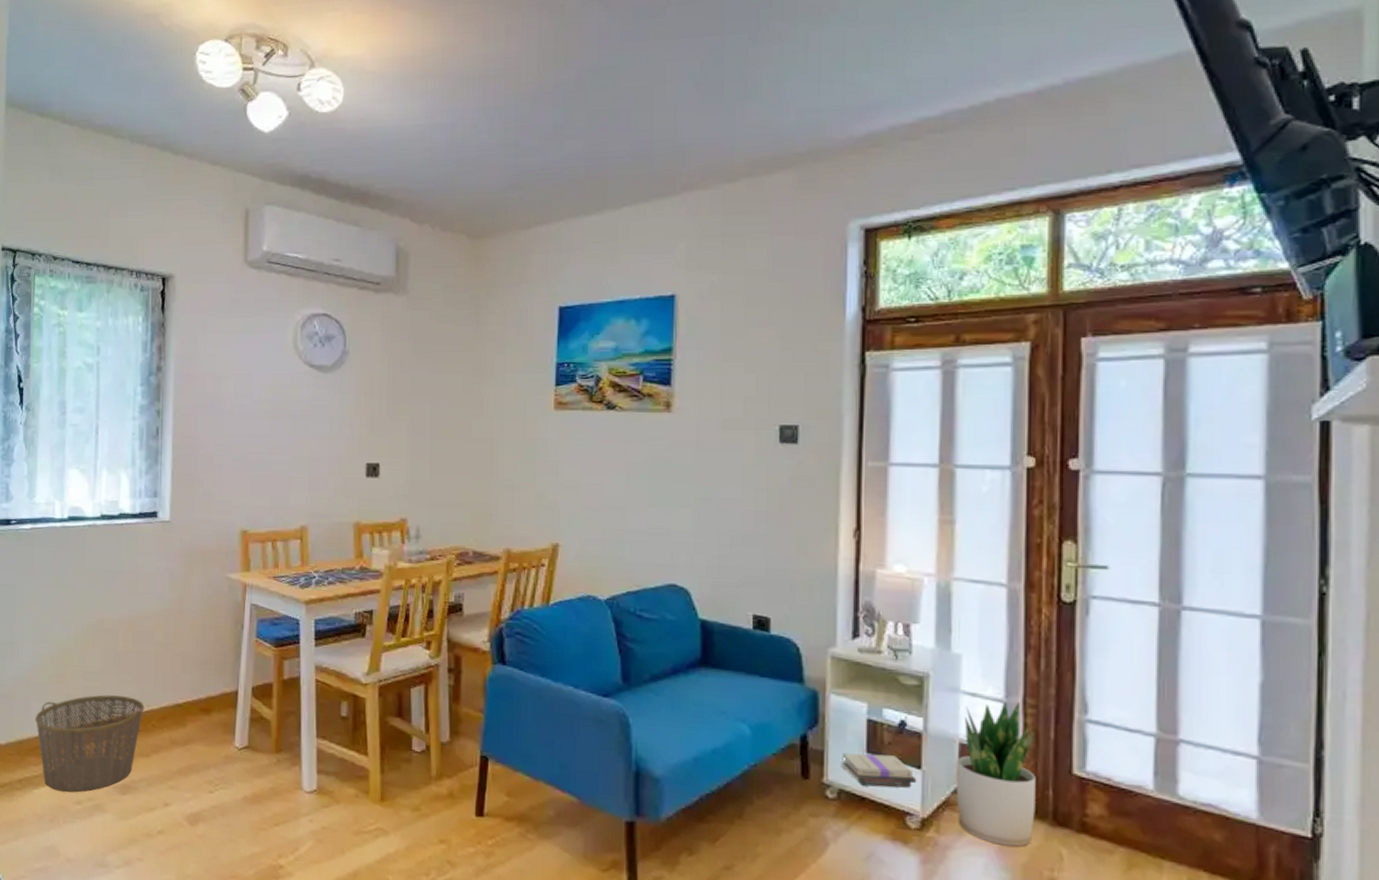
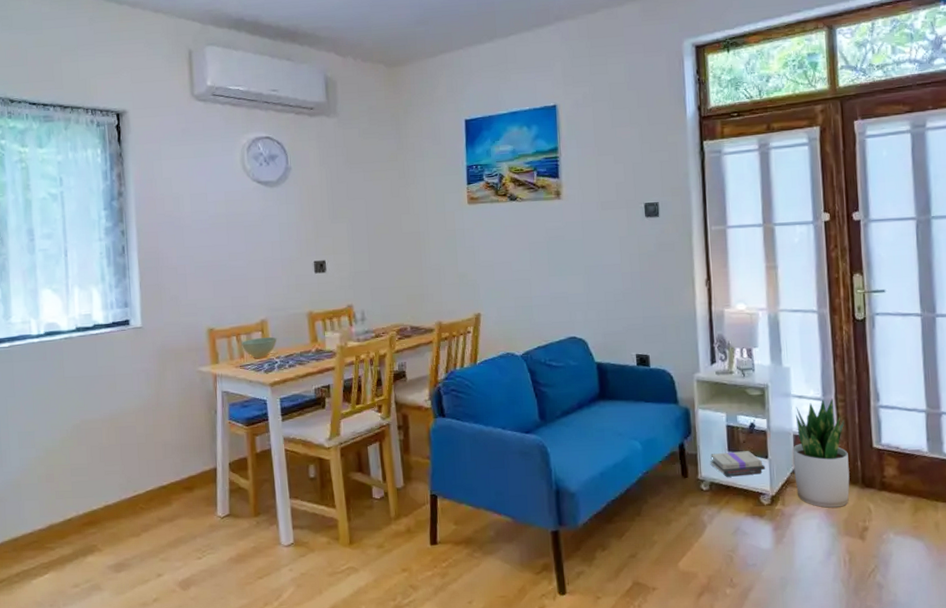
basket: present [35,695,144,792] -> none [28,485,132,578]
bowl: none [276,546,317,572] -> present [240,336,277,359]

